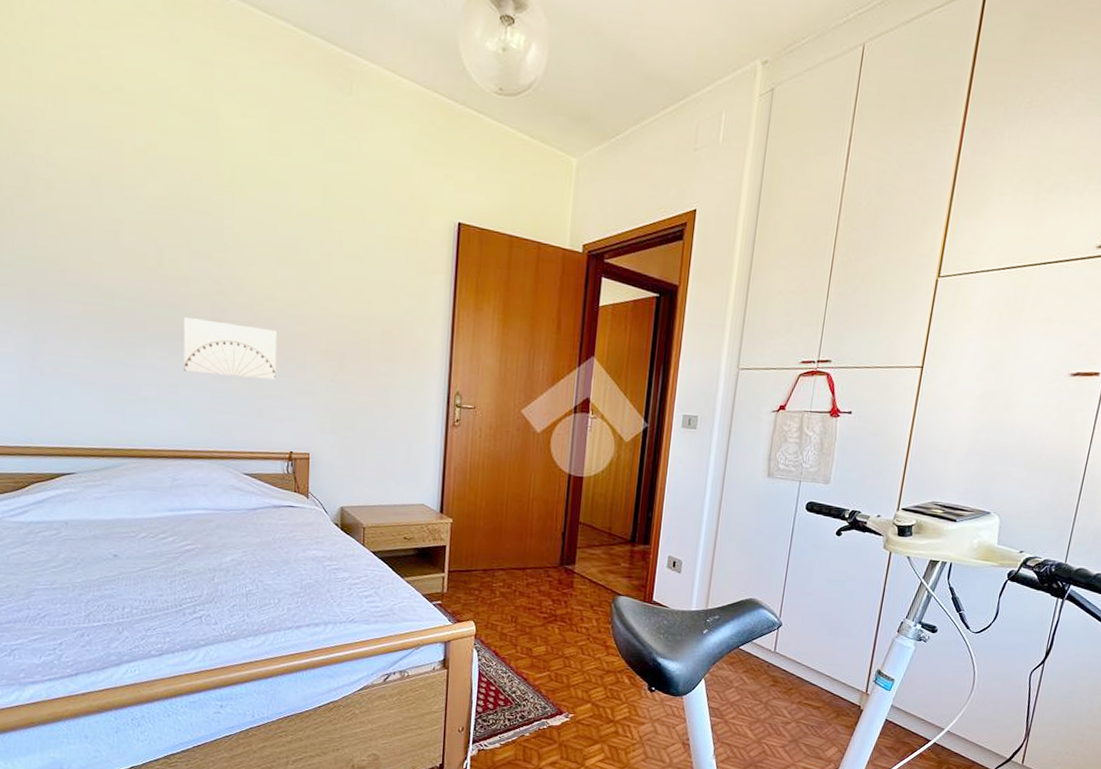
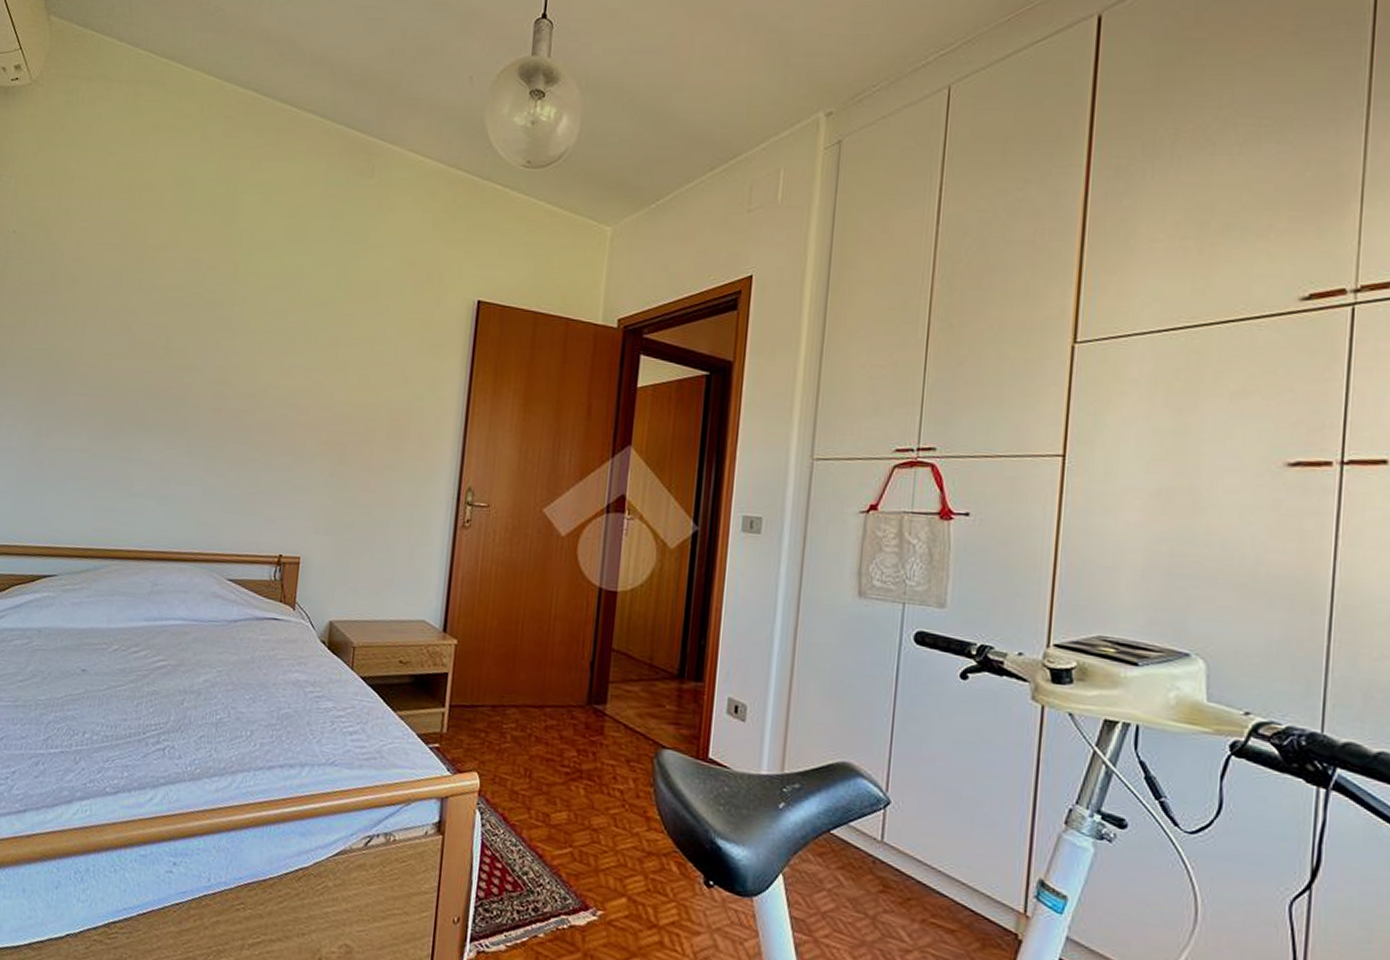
wall art: present [184,317,277,380] -> none [178,408,277,474]

